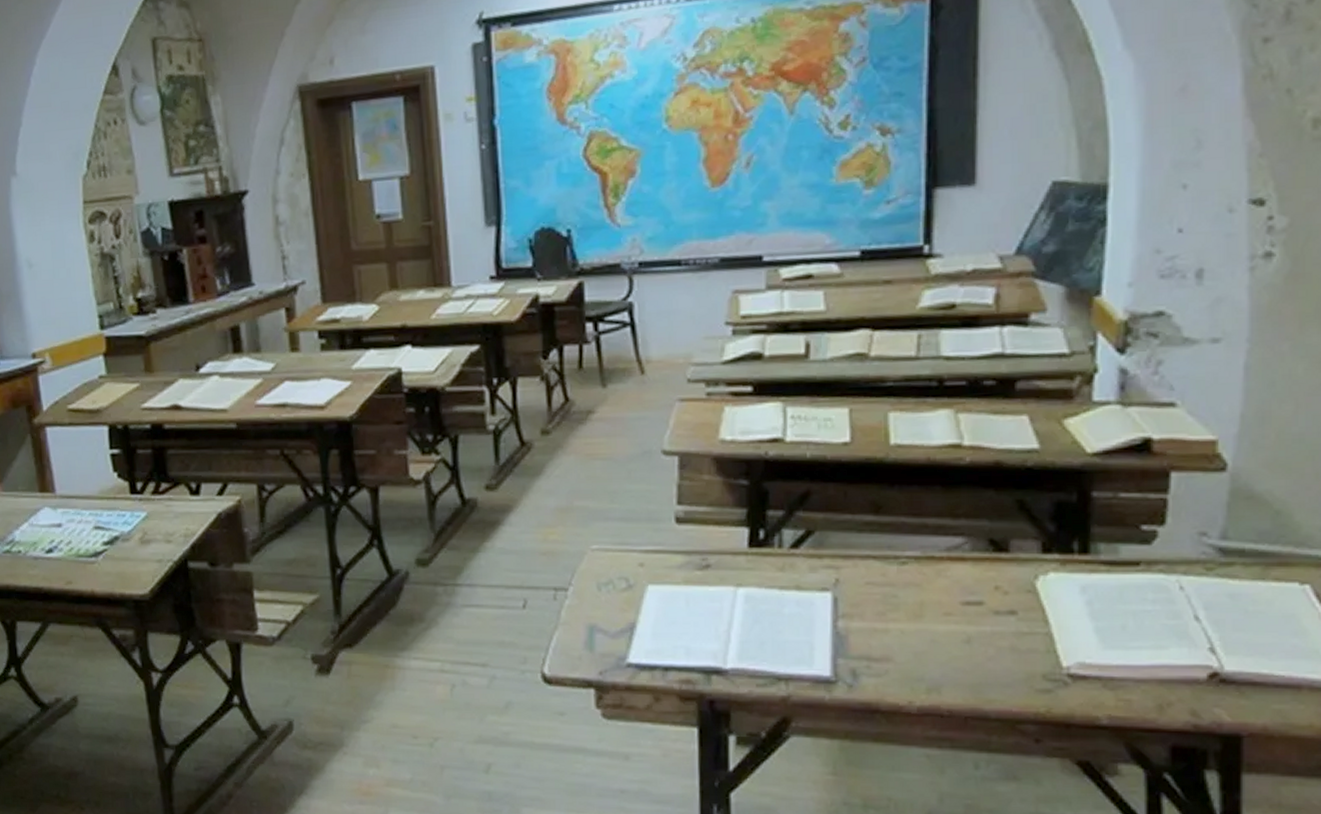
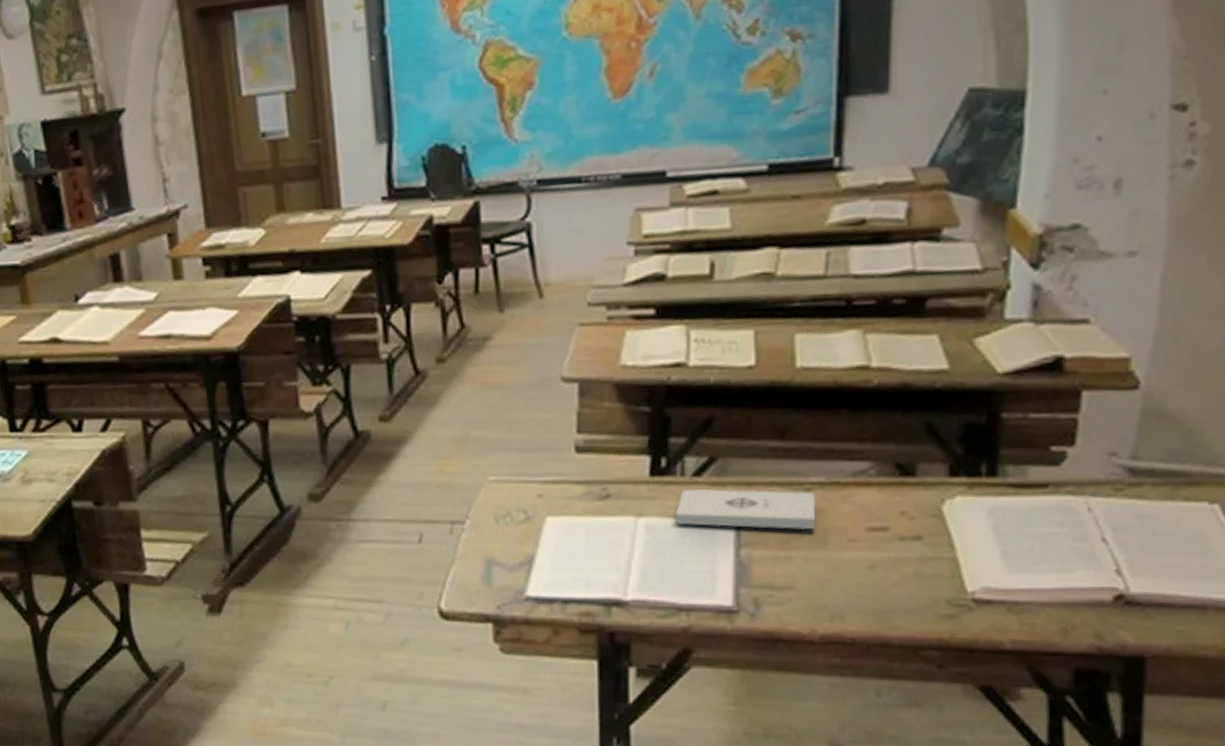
notepad: none [773,560,912,602] -> present [675,488,816,529]

